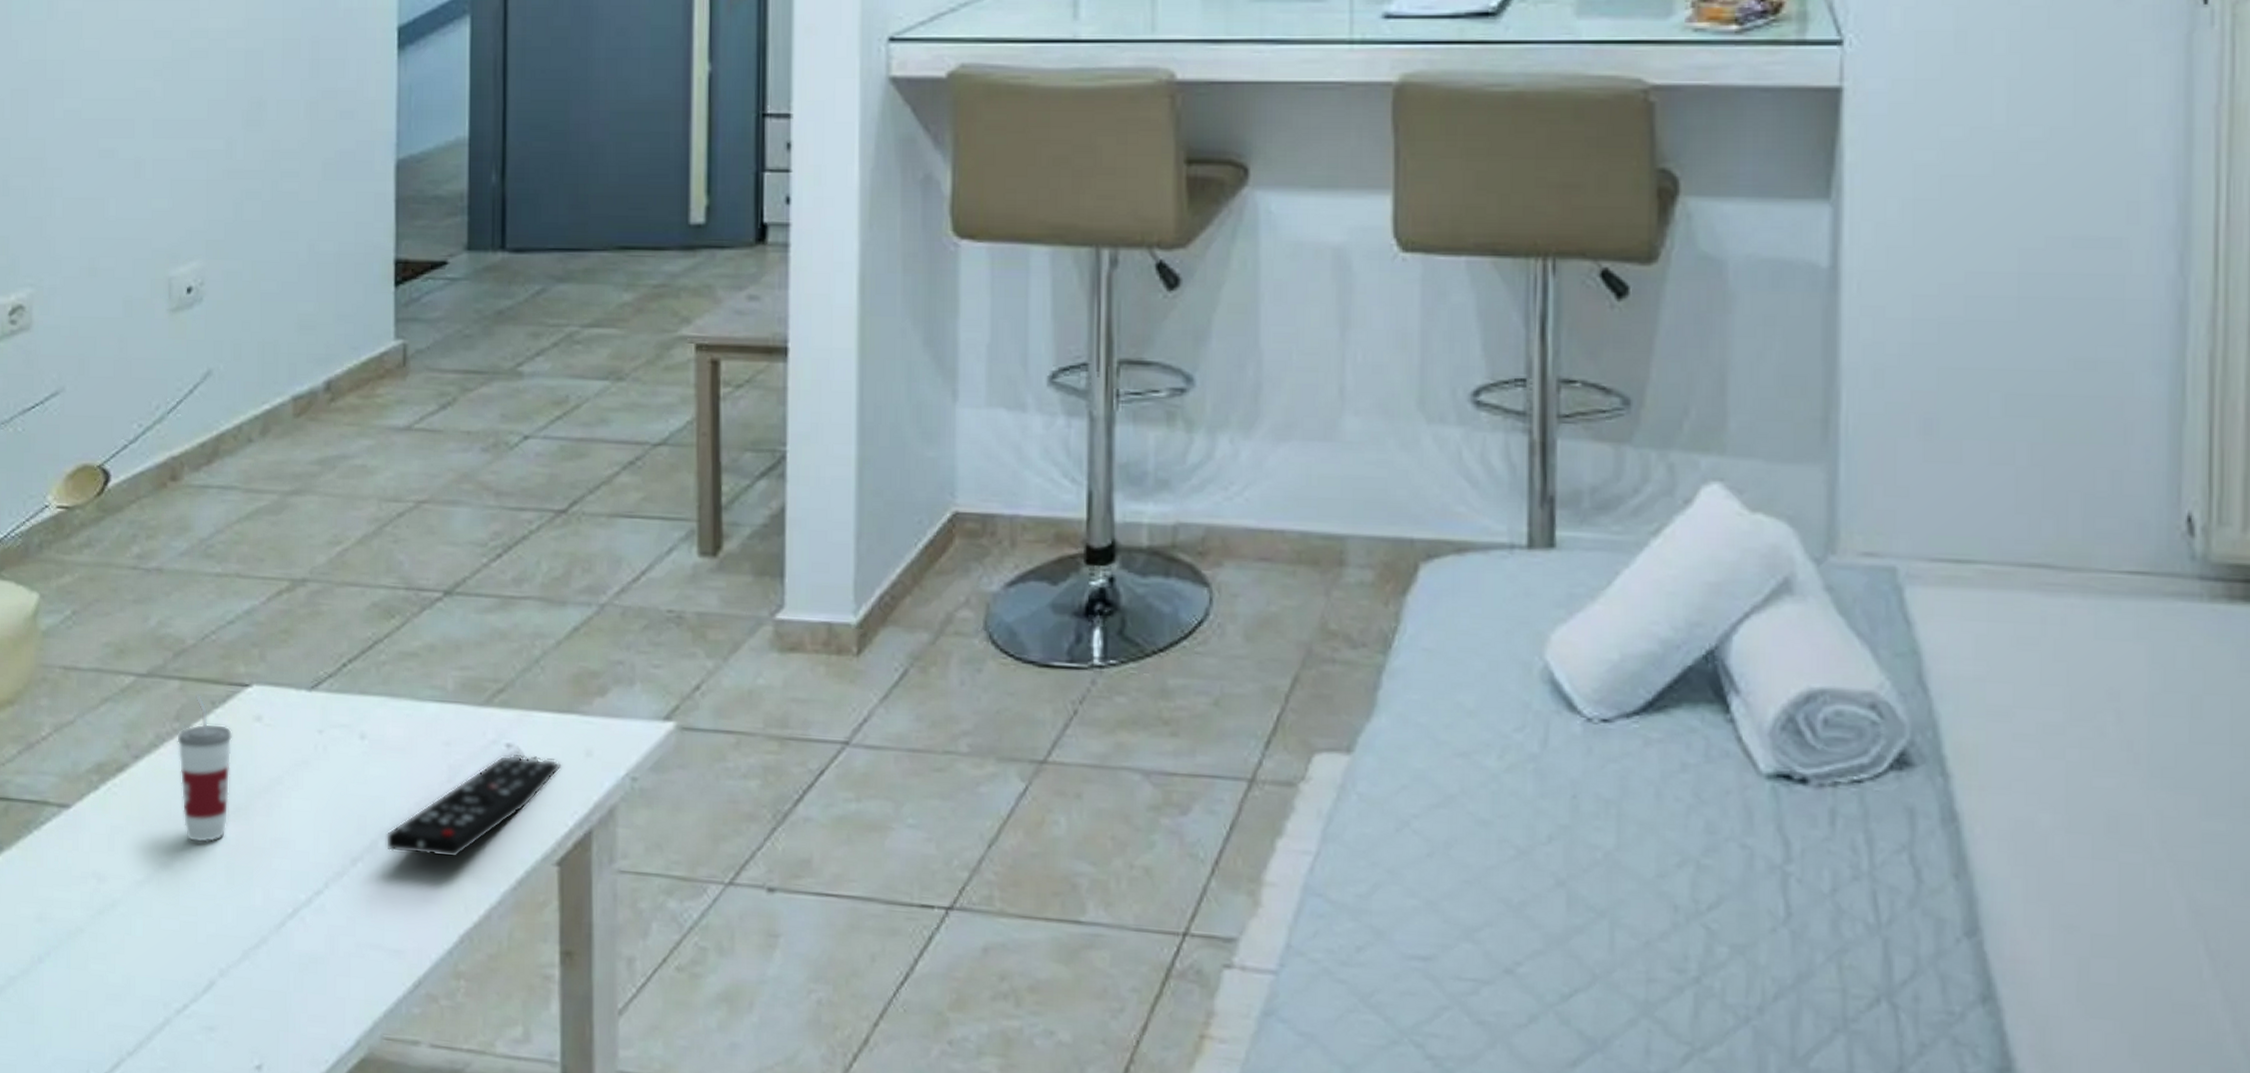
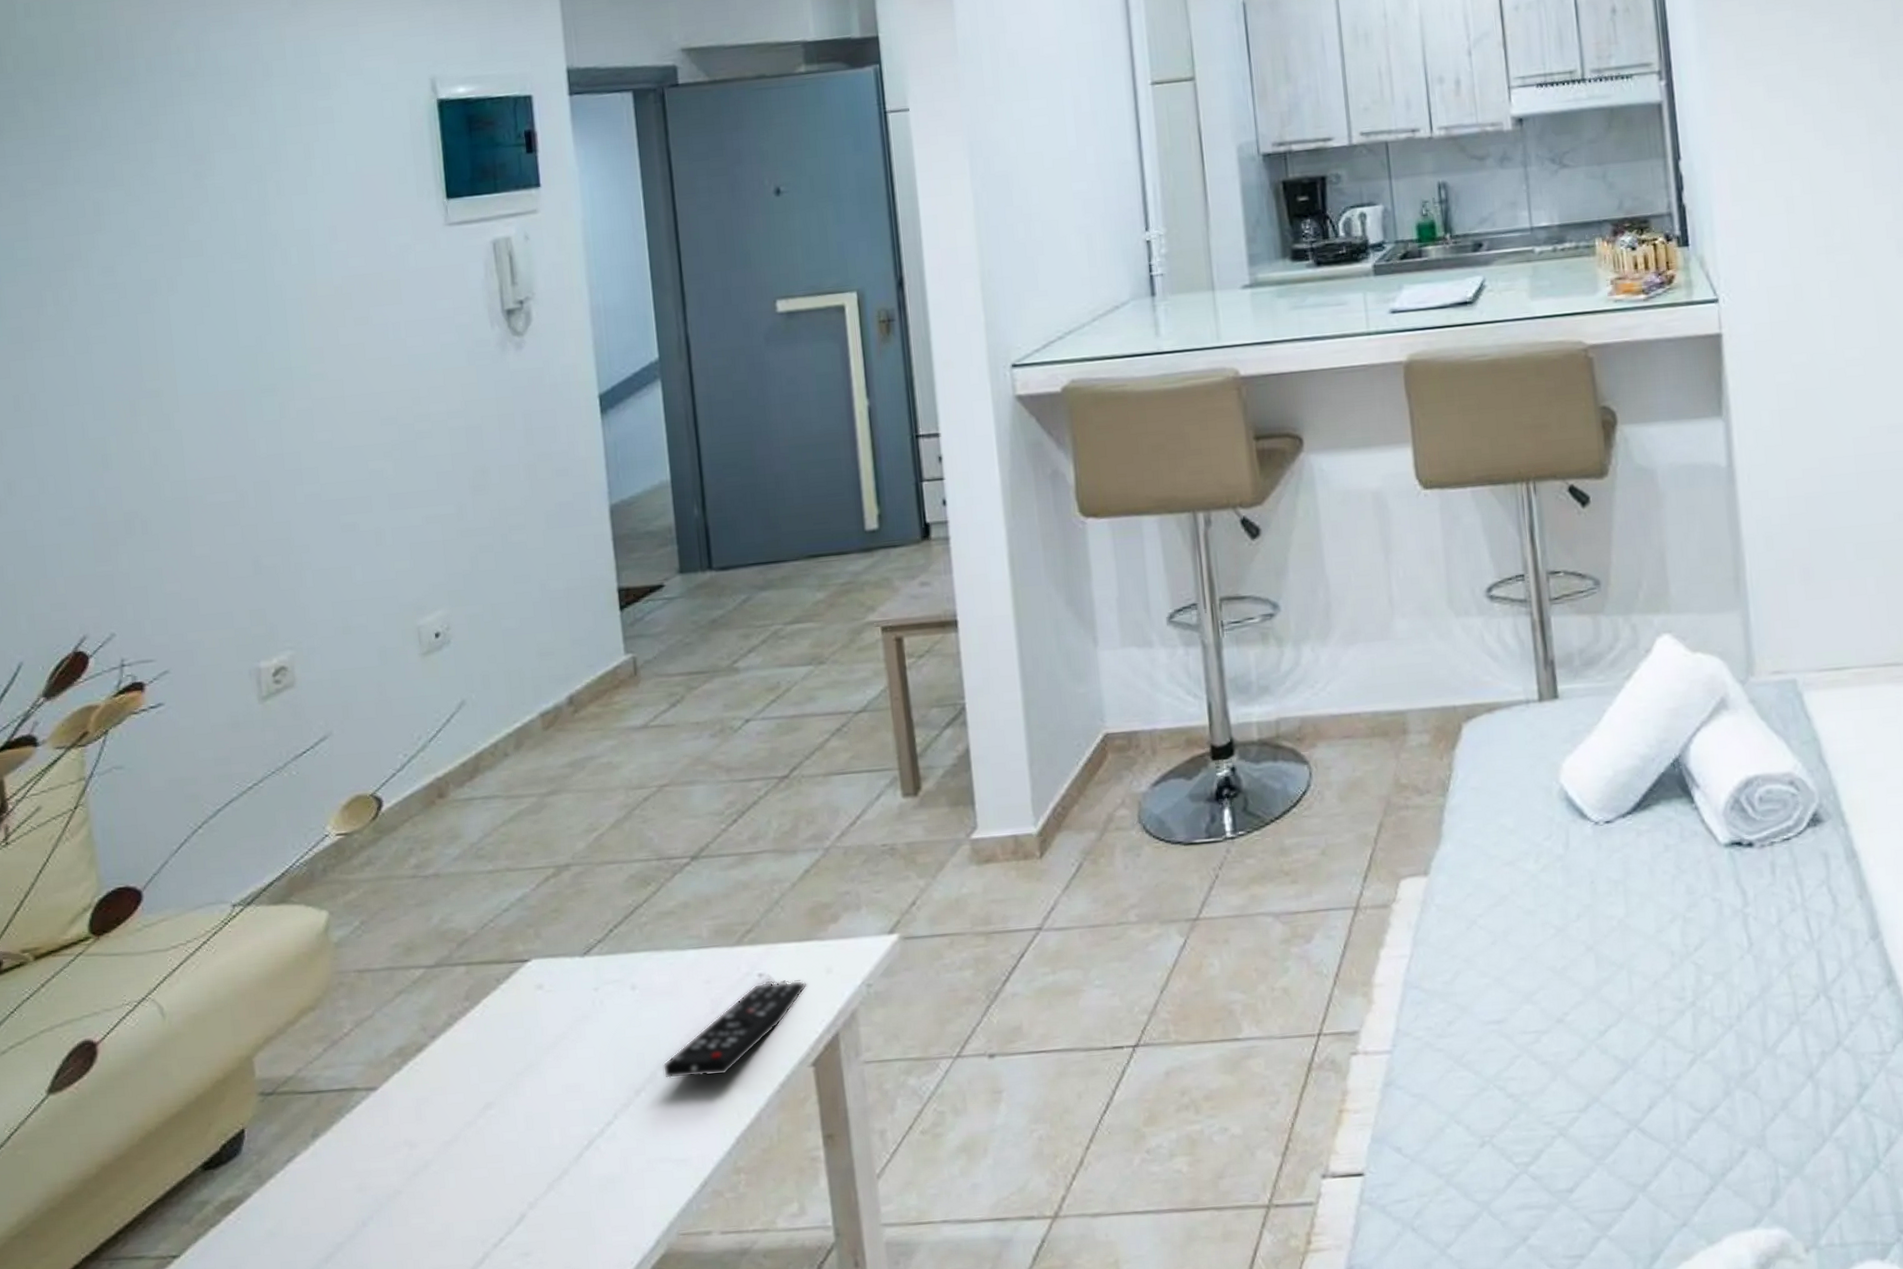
cup: present [177,695,233,843] -> none [469,975,522,1101]

